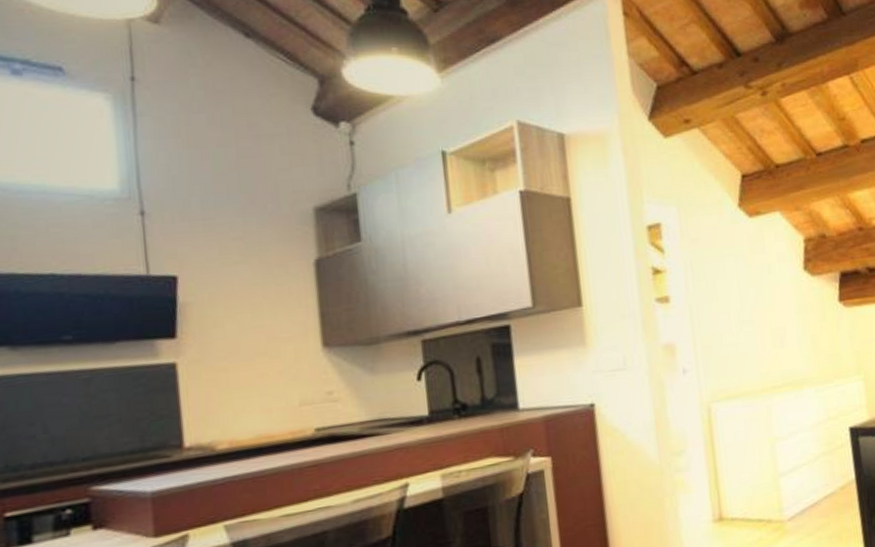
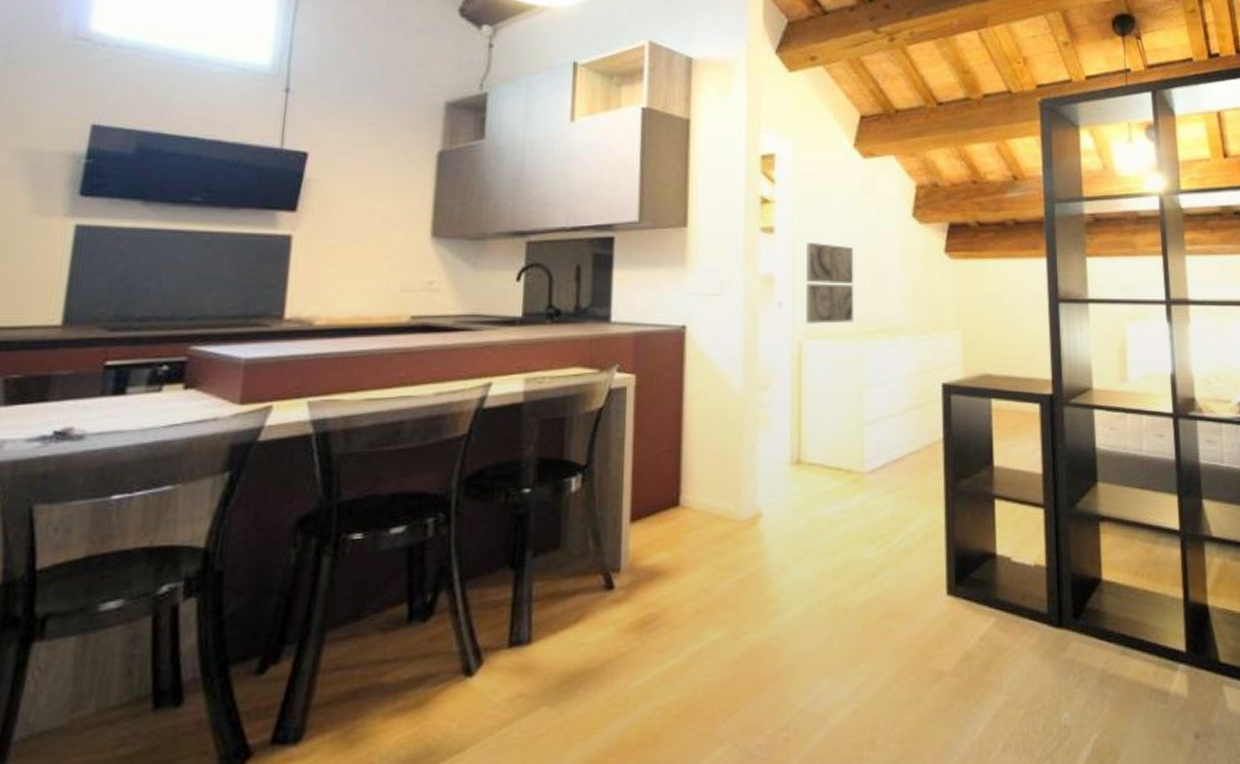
wall art: none [703,306,758,387] -> present [806,242,854,324]

